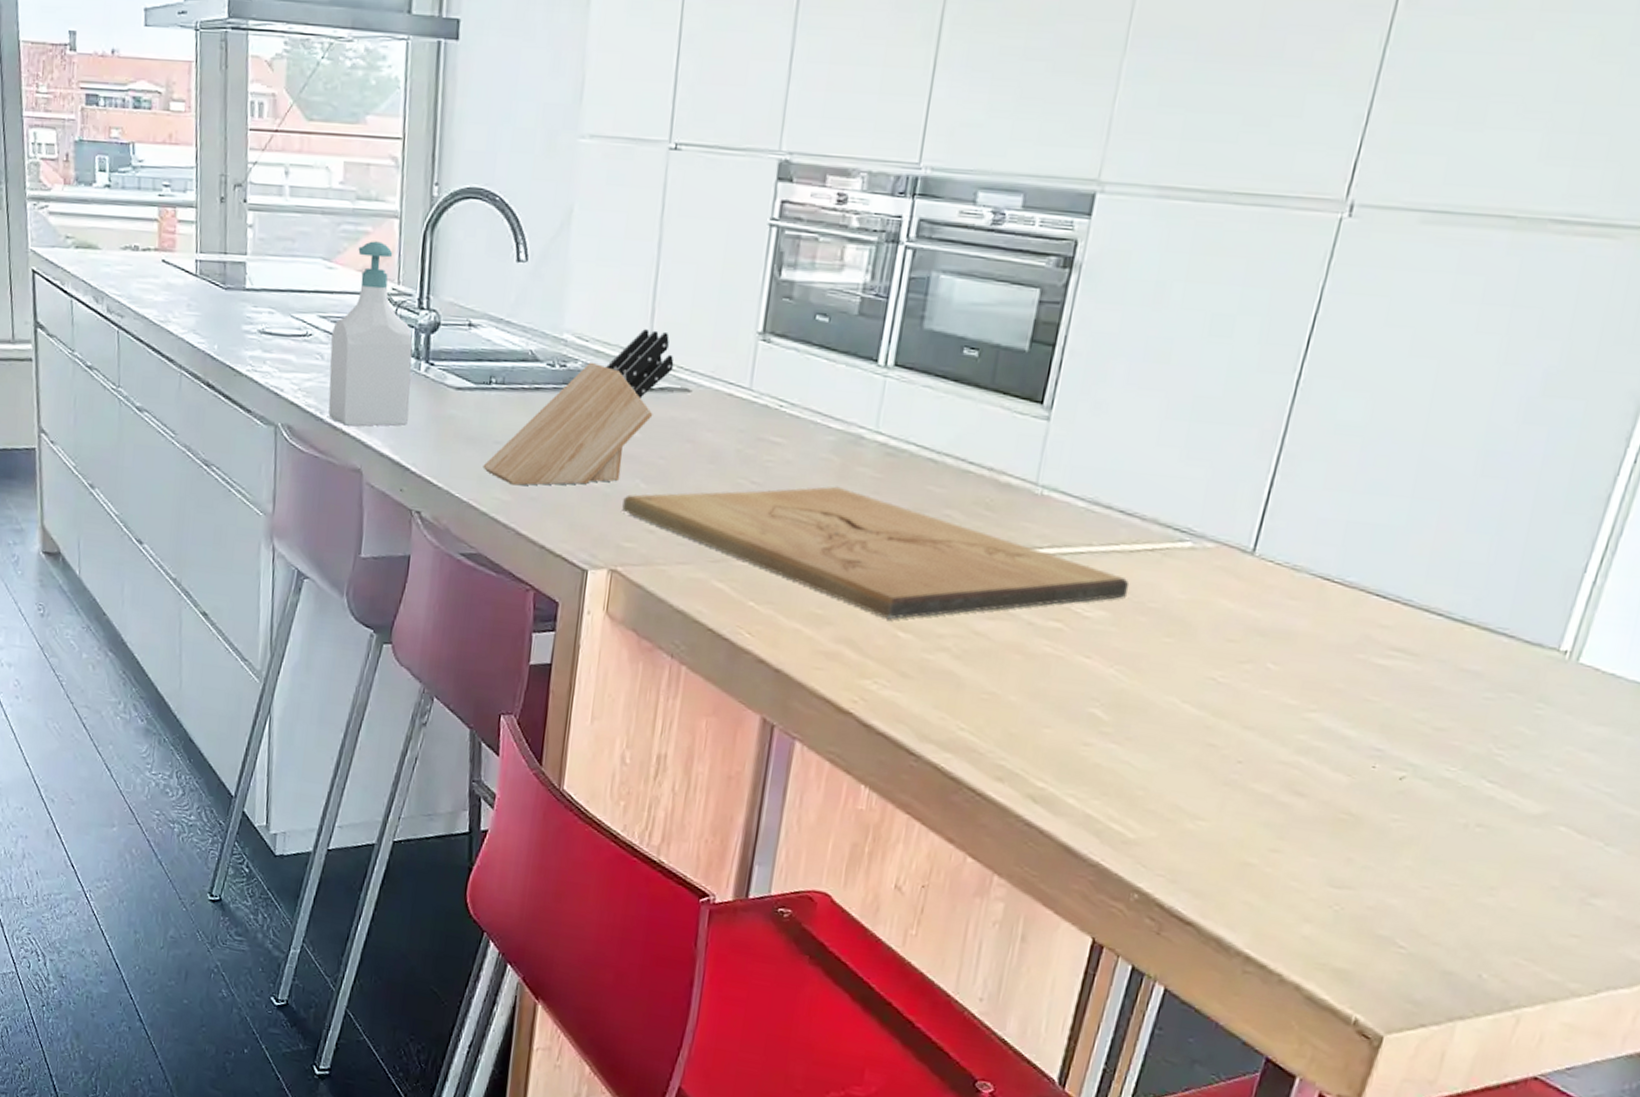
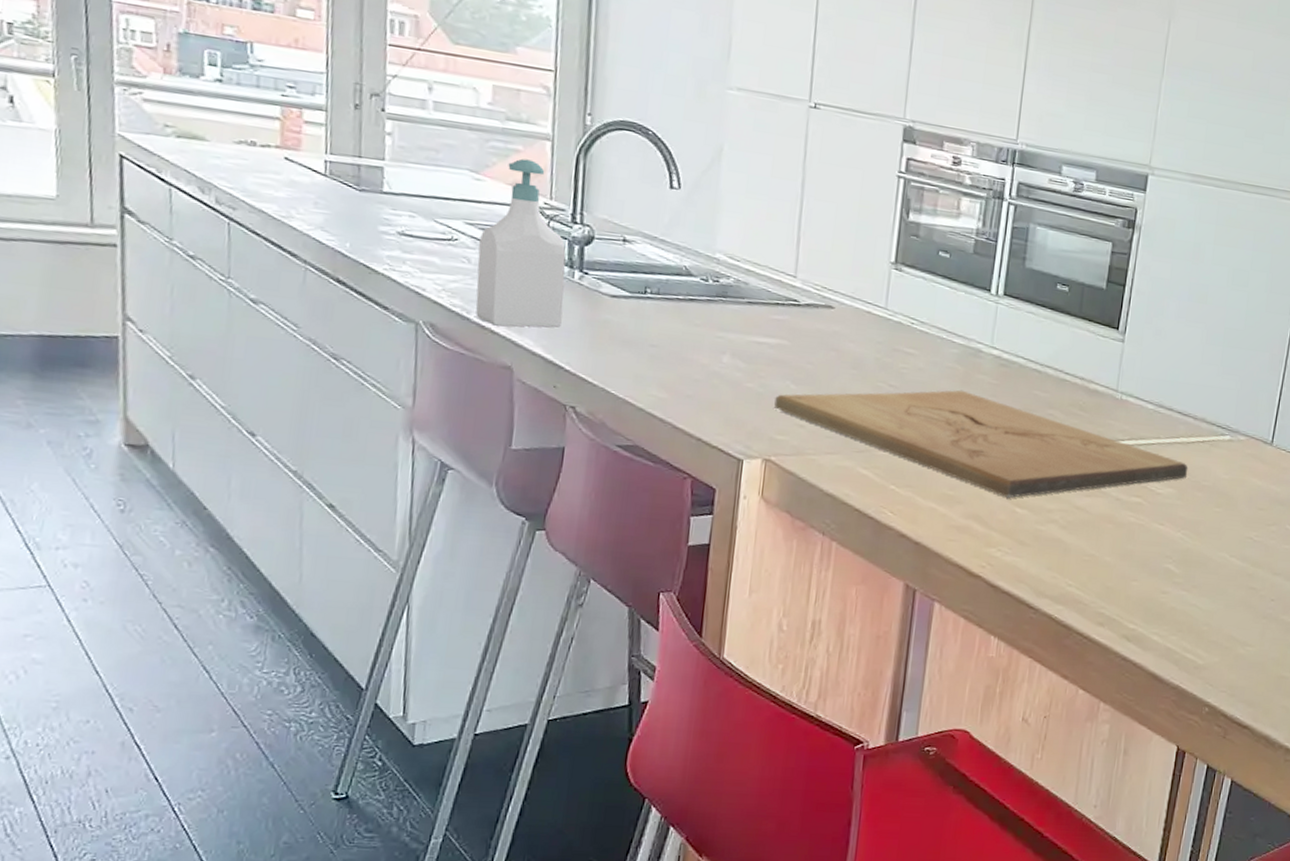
knife block: present [483,329,674,486] -> none [639,254,819,385]

